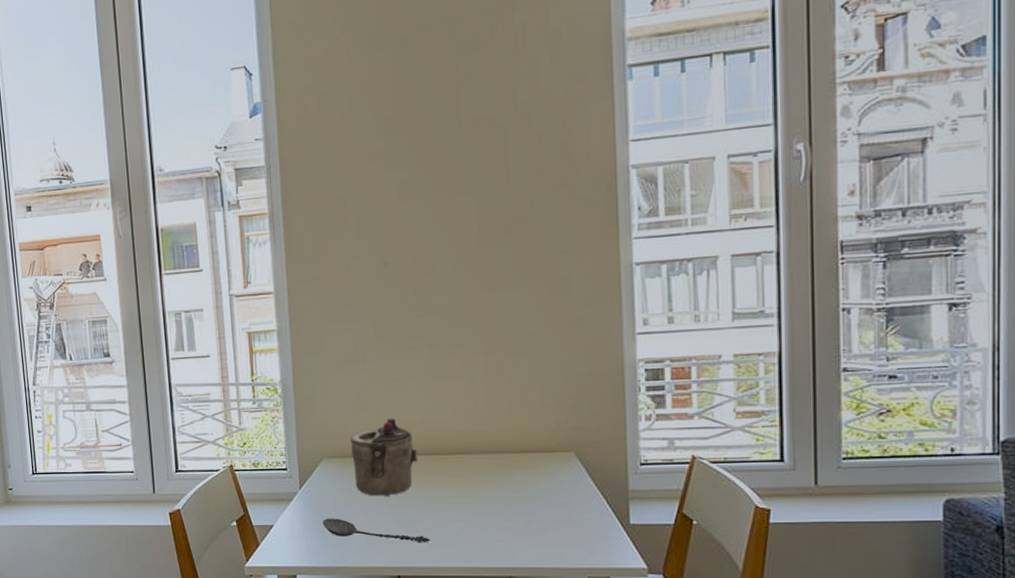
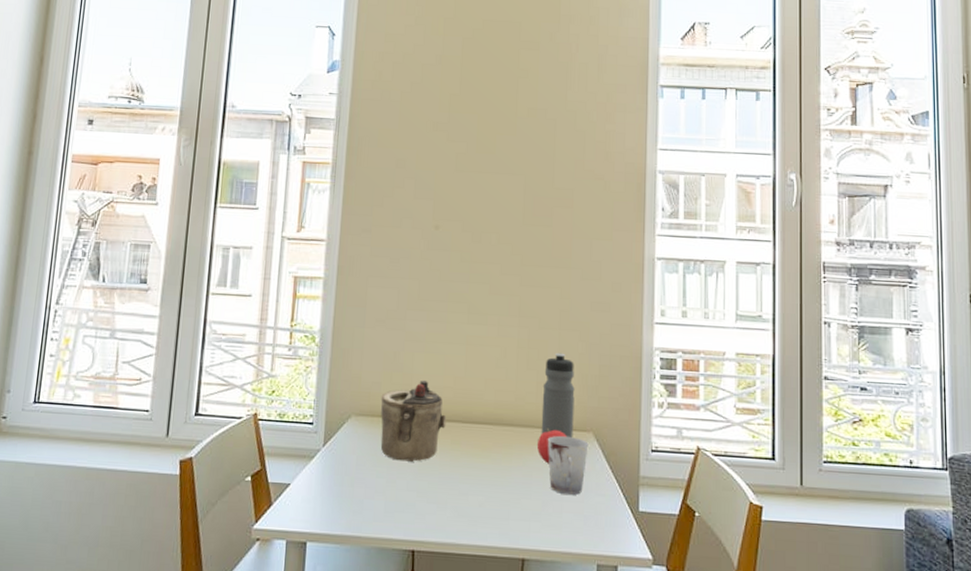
spoon: present [322,518,431,543] -> none [341,480,449,516]
fruit: none [515,451,546,487] -> present [537,427,567,464]
water bottle: none [516,376,553,460] -> present [541,352,575,439]
cup: none [525,457,571,514] -> present [547,435,589,495]

